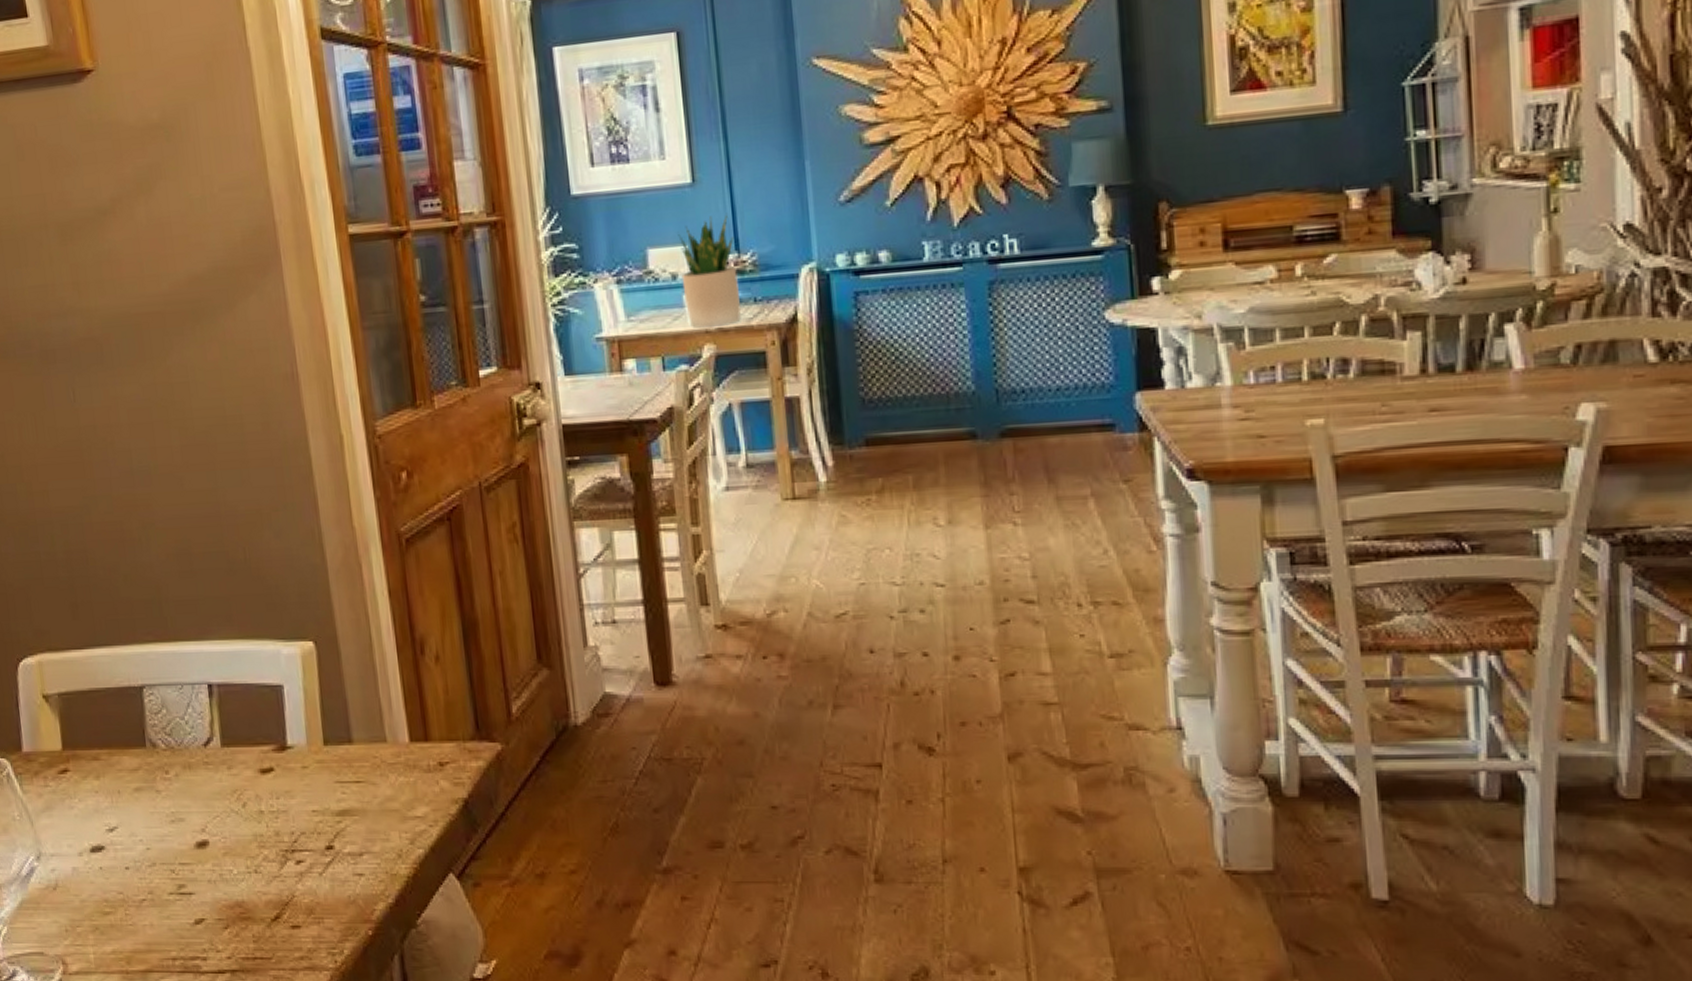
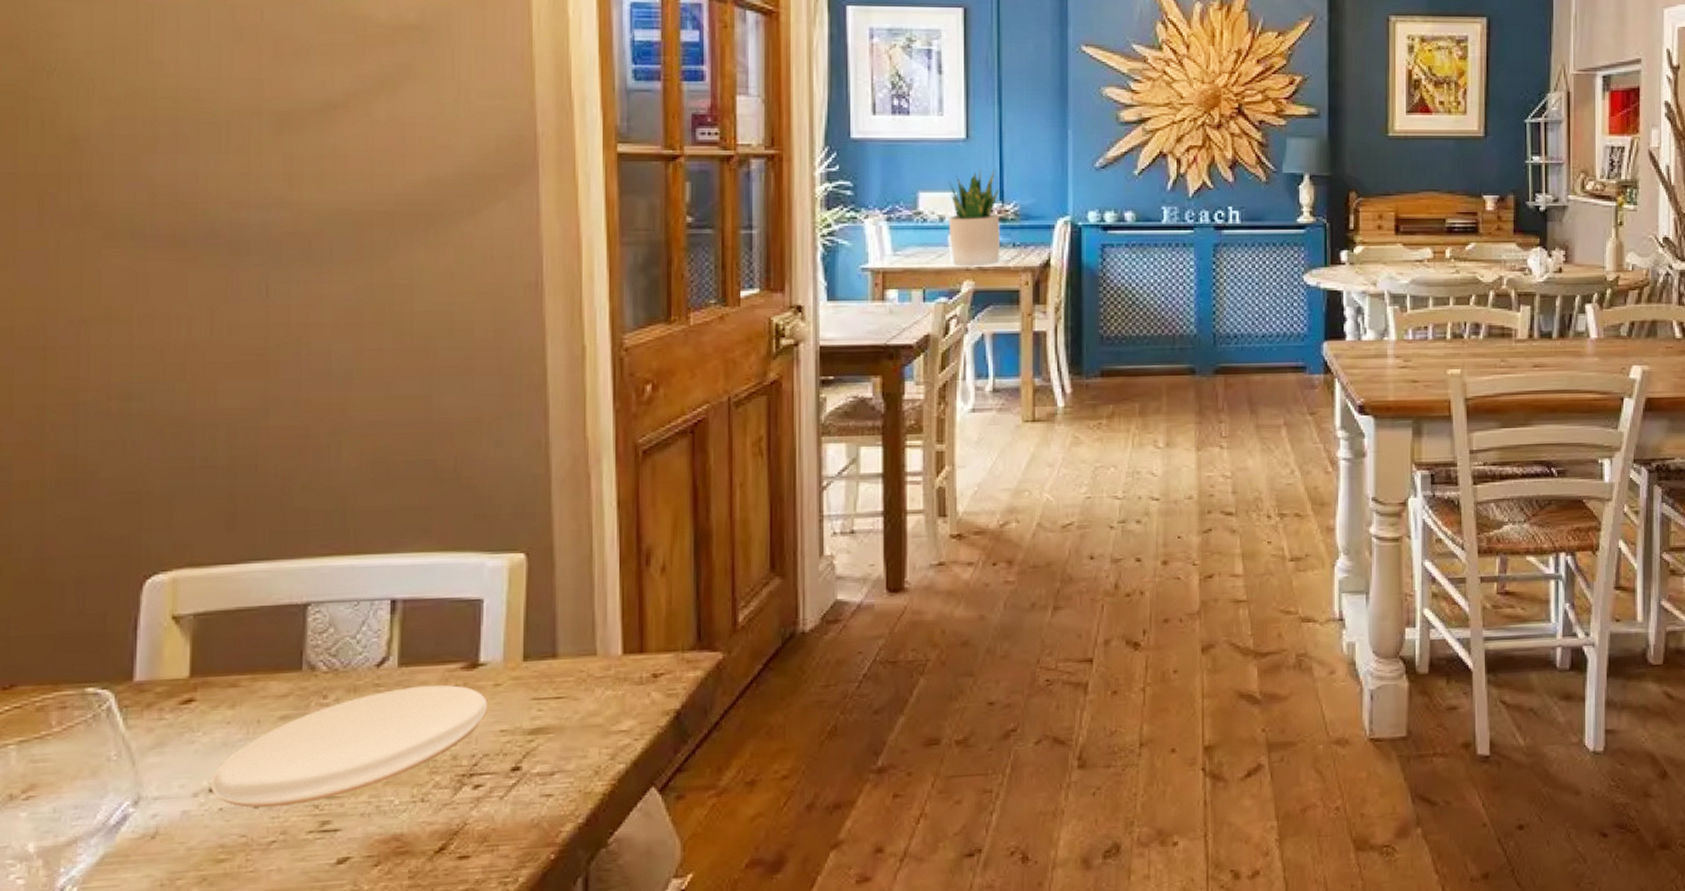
plate: none [90,765,299,869] -> present [210,684,488,808]

